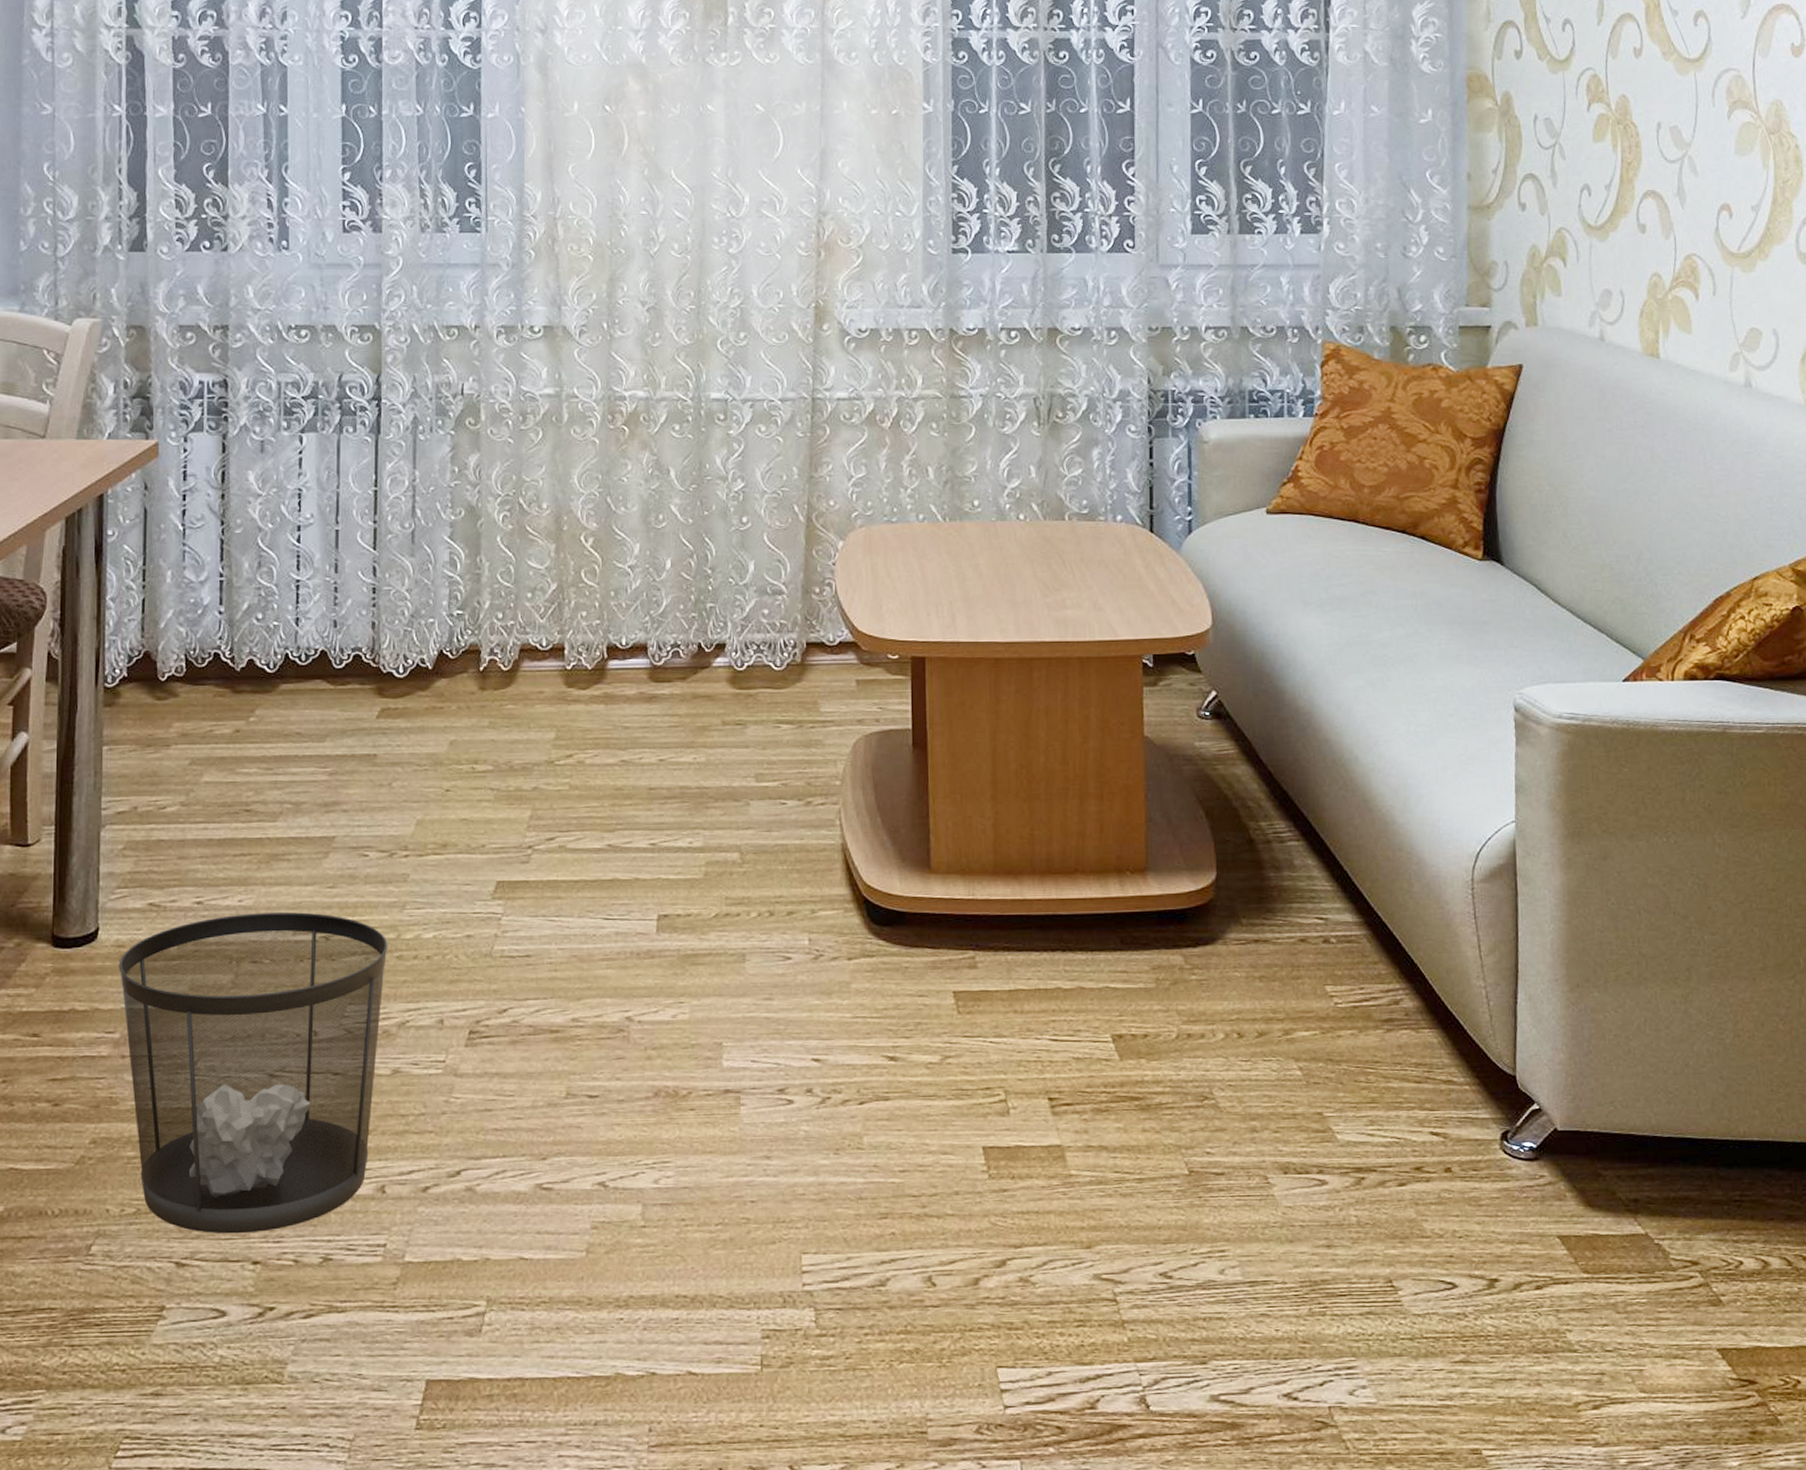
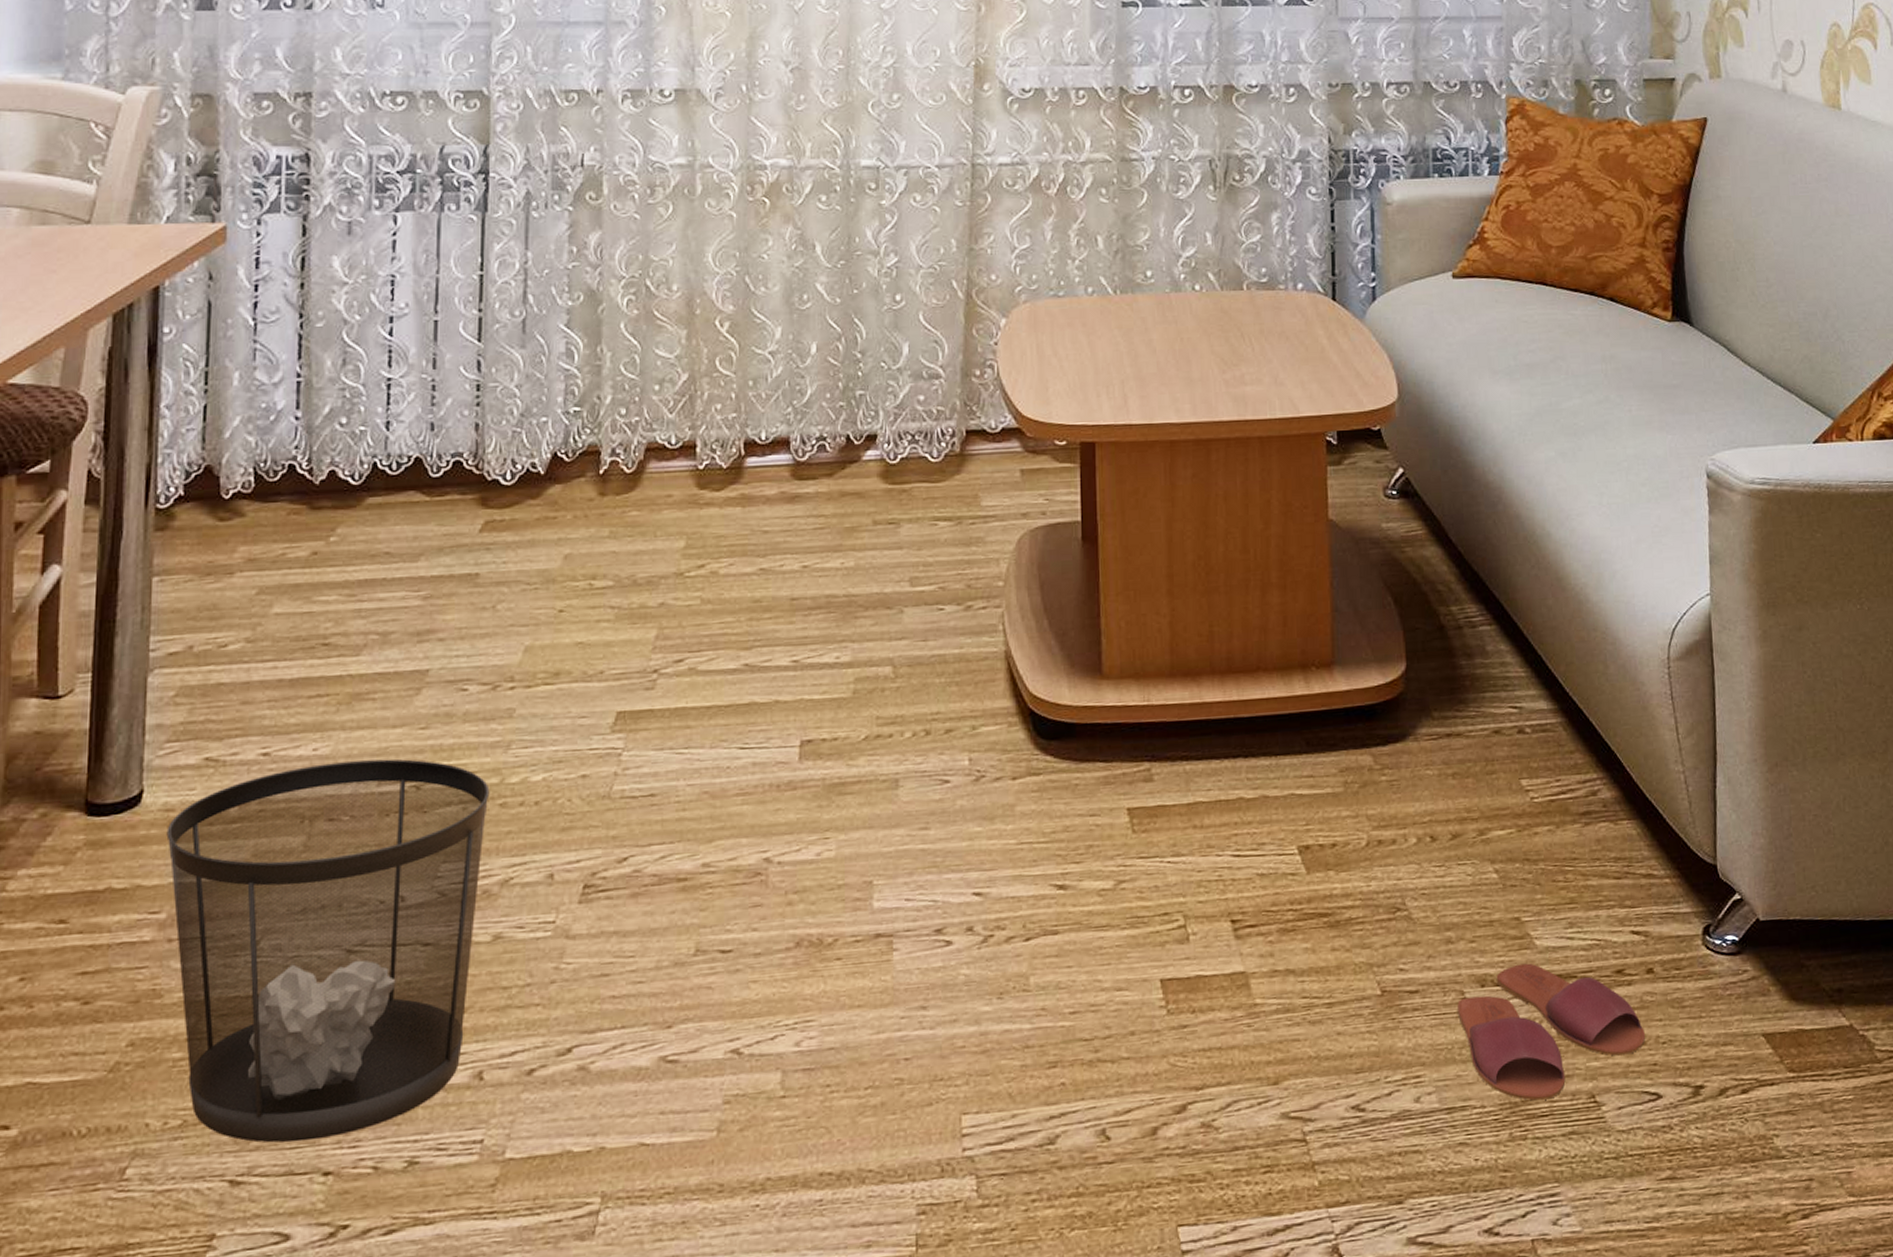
slippers: none [1261,1155,1442,1281] -> present [1458,963,1645,1101]

